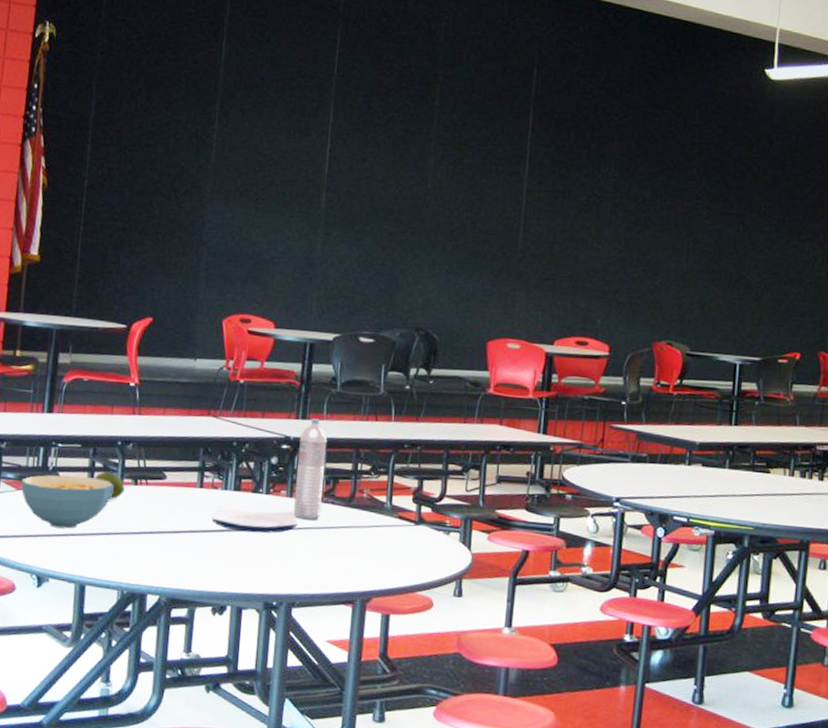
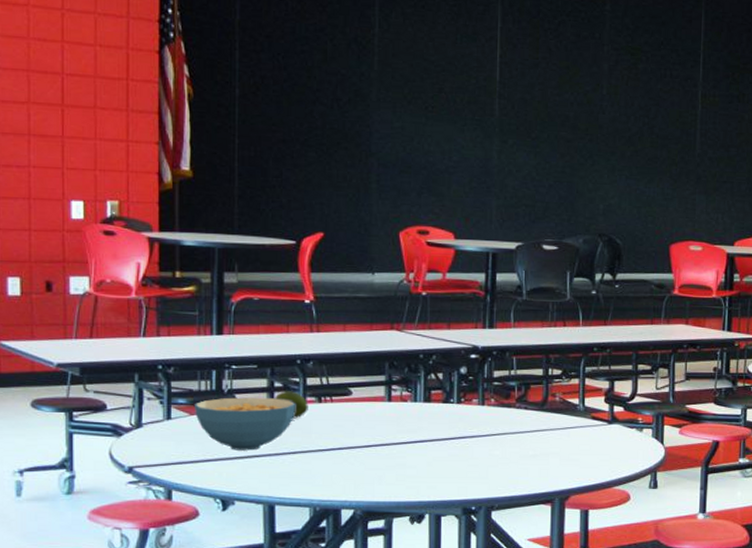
plate: present [212,506,298,533] -> none [403,419,492,442]
water bottle: present [293,418,328,520] -> none [486,327,517,426]

